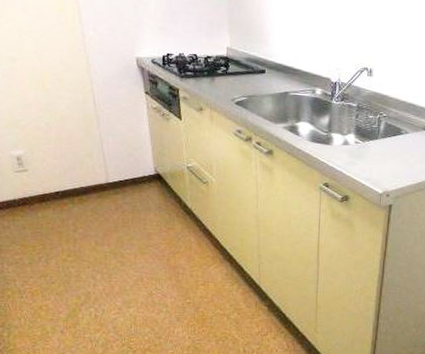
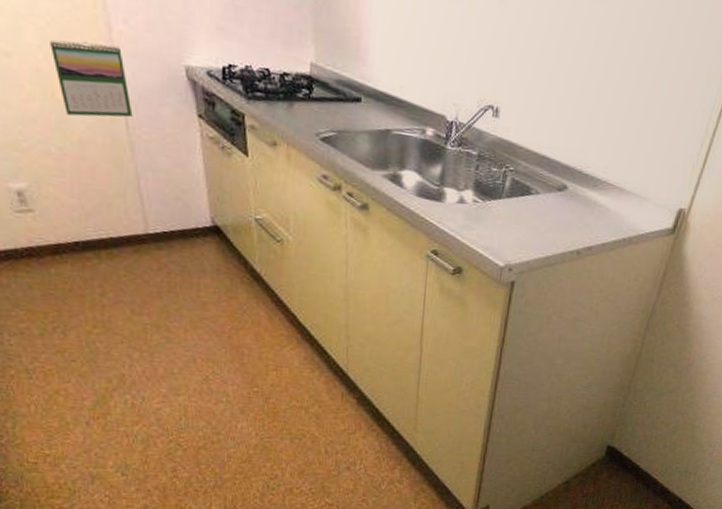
calendar: none [43,46,99,100] -> present [50,39,133,118]

